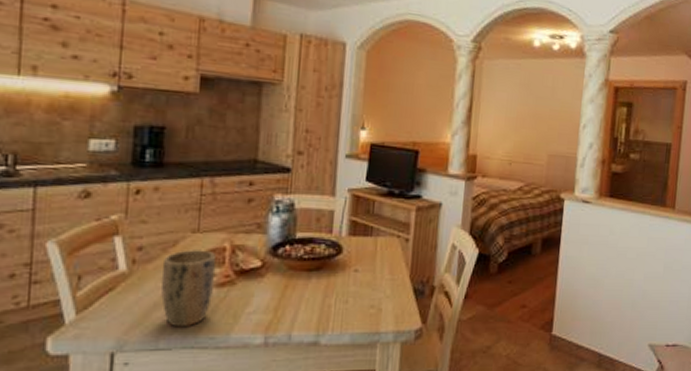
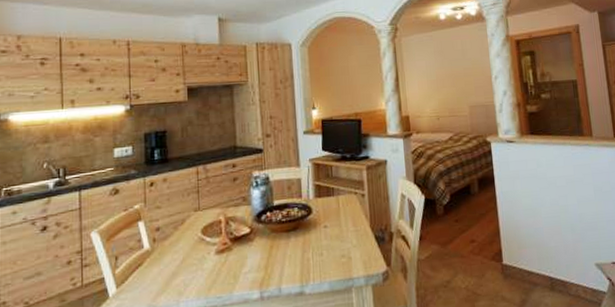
plant pot: present [160,250,216,328] -> none [175,224,216,291]

